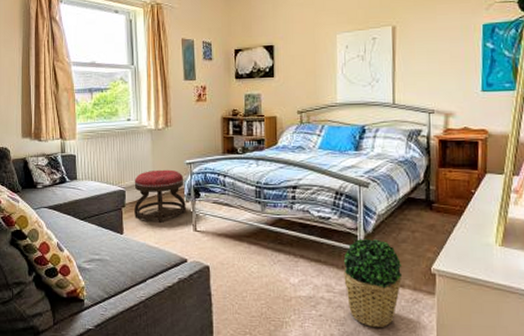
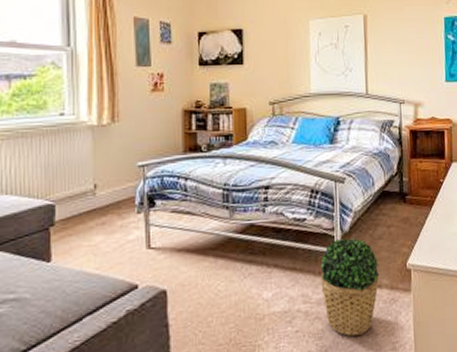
ottoman: present [134,169,186,223] -> none [67,174,137,242]

